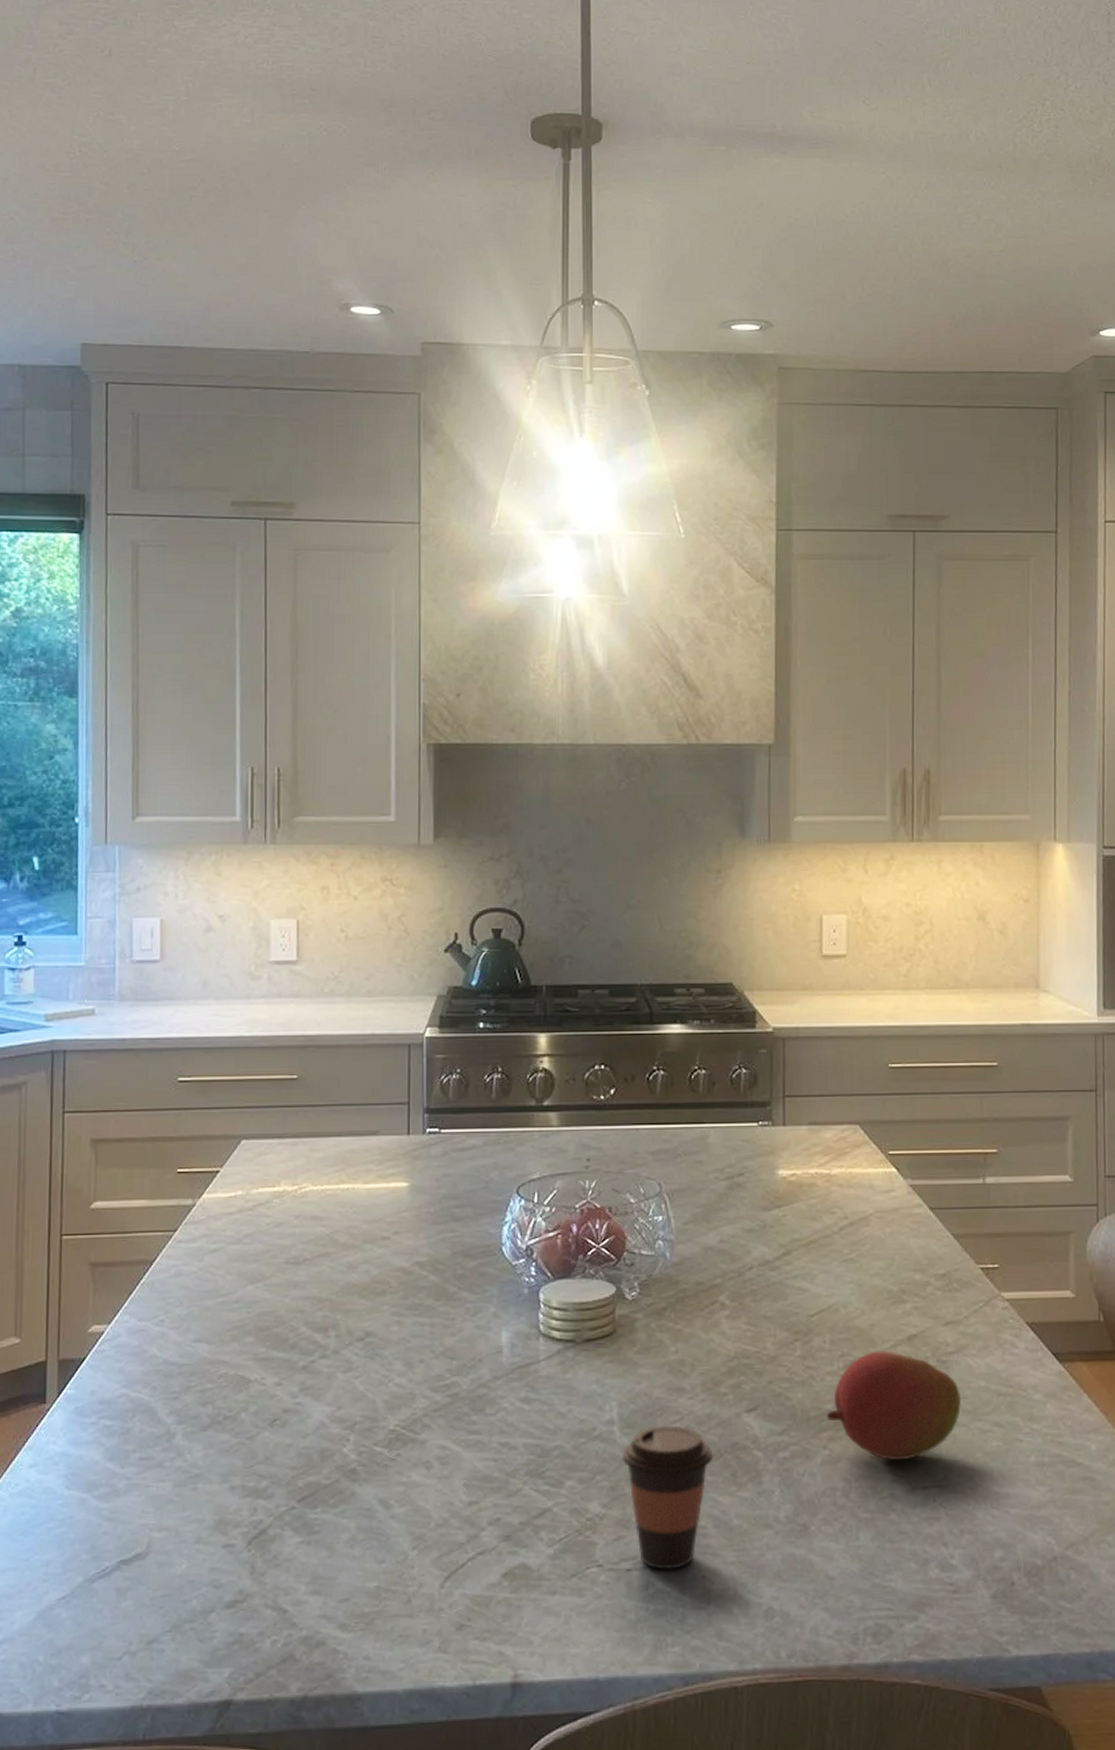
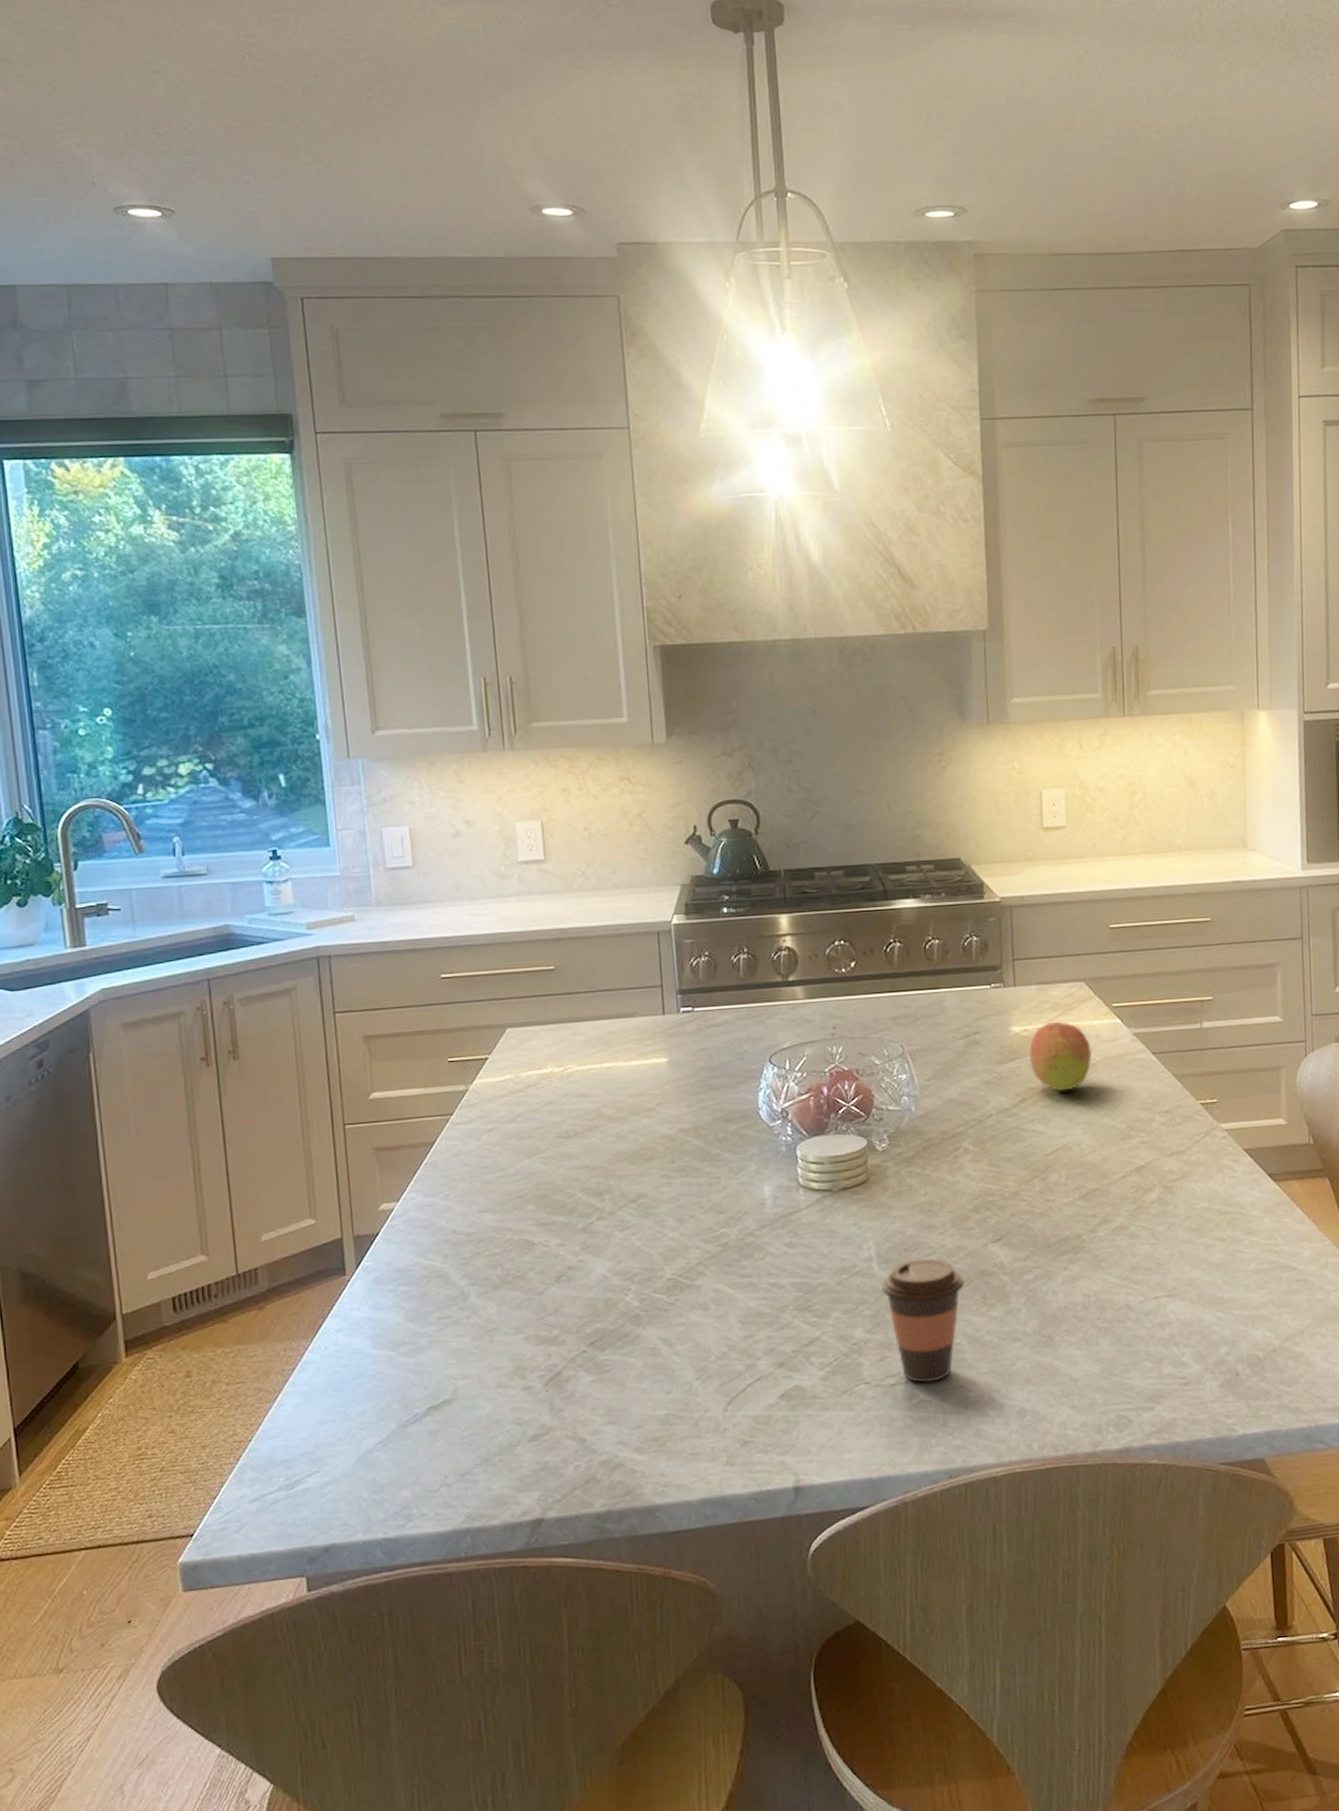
fruit: none [795,1166,864,1245] -> present [1028,1021,1092,1091]
fruit: present [826,1350,962,1461] -> none [1065,1181,1187,1277]

